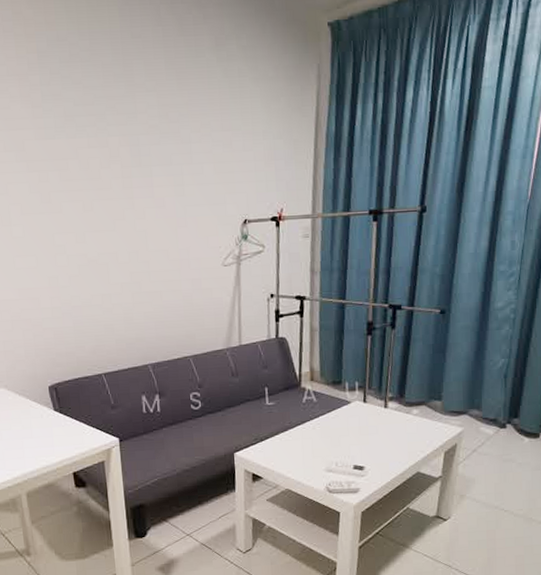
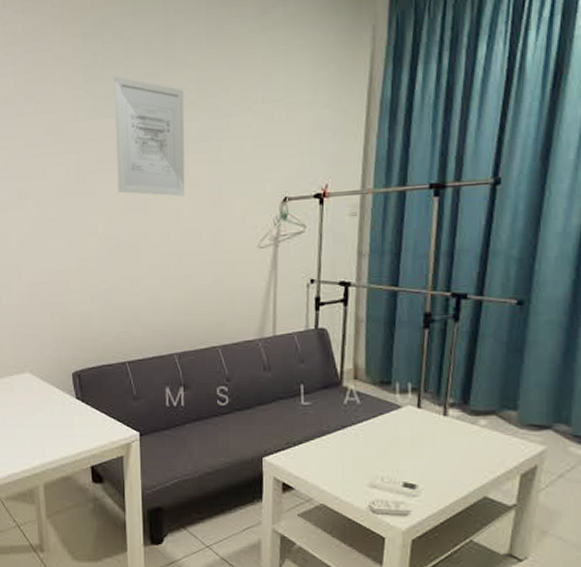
wall art: none [74,97,151,217] -> present [114,76,185,196]

